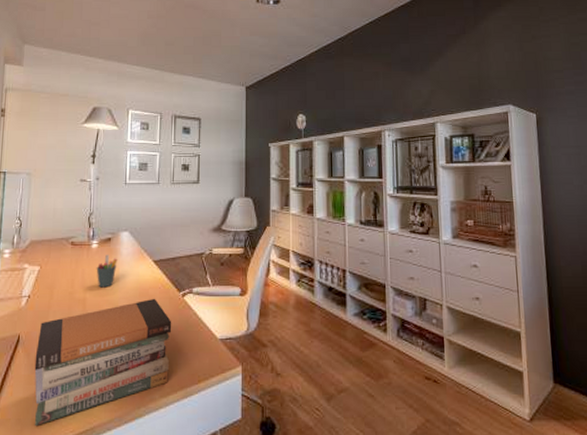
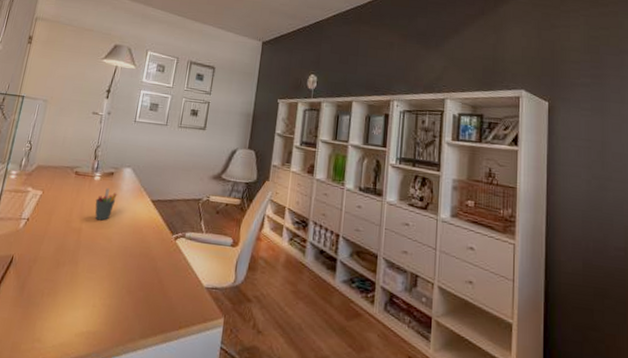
book stack: present [34,298,172,427] -> none [14,237,161,350]

